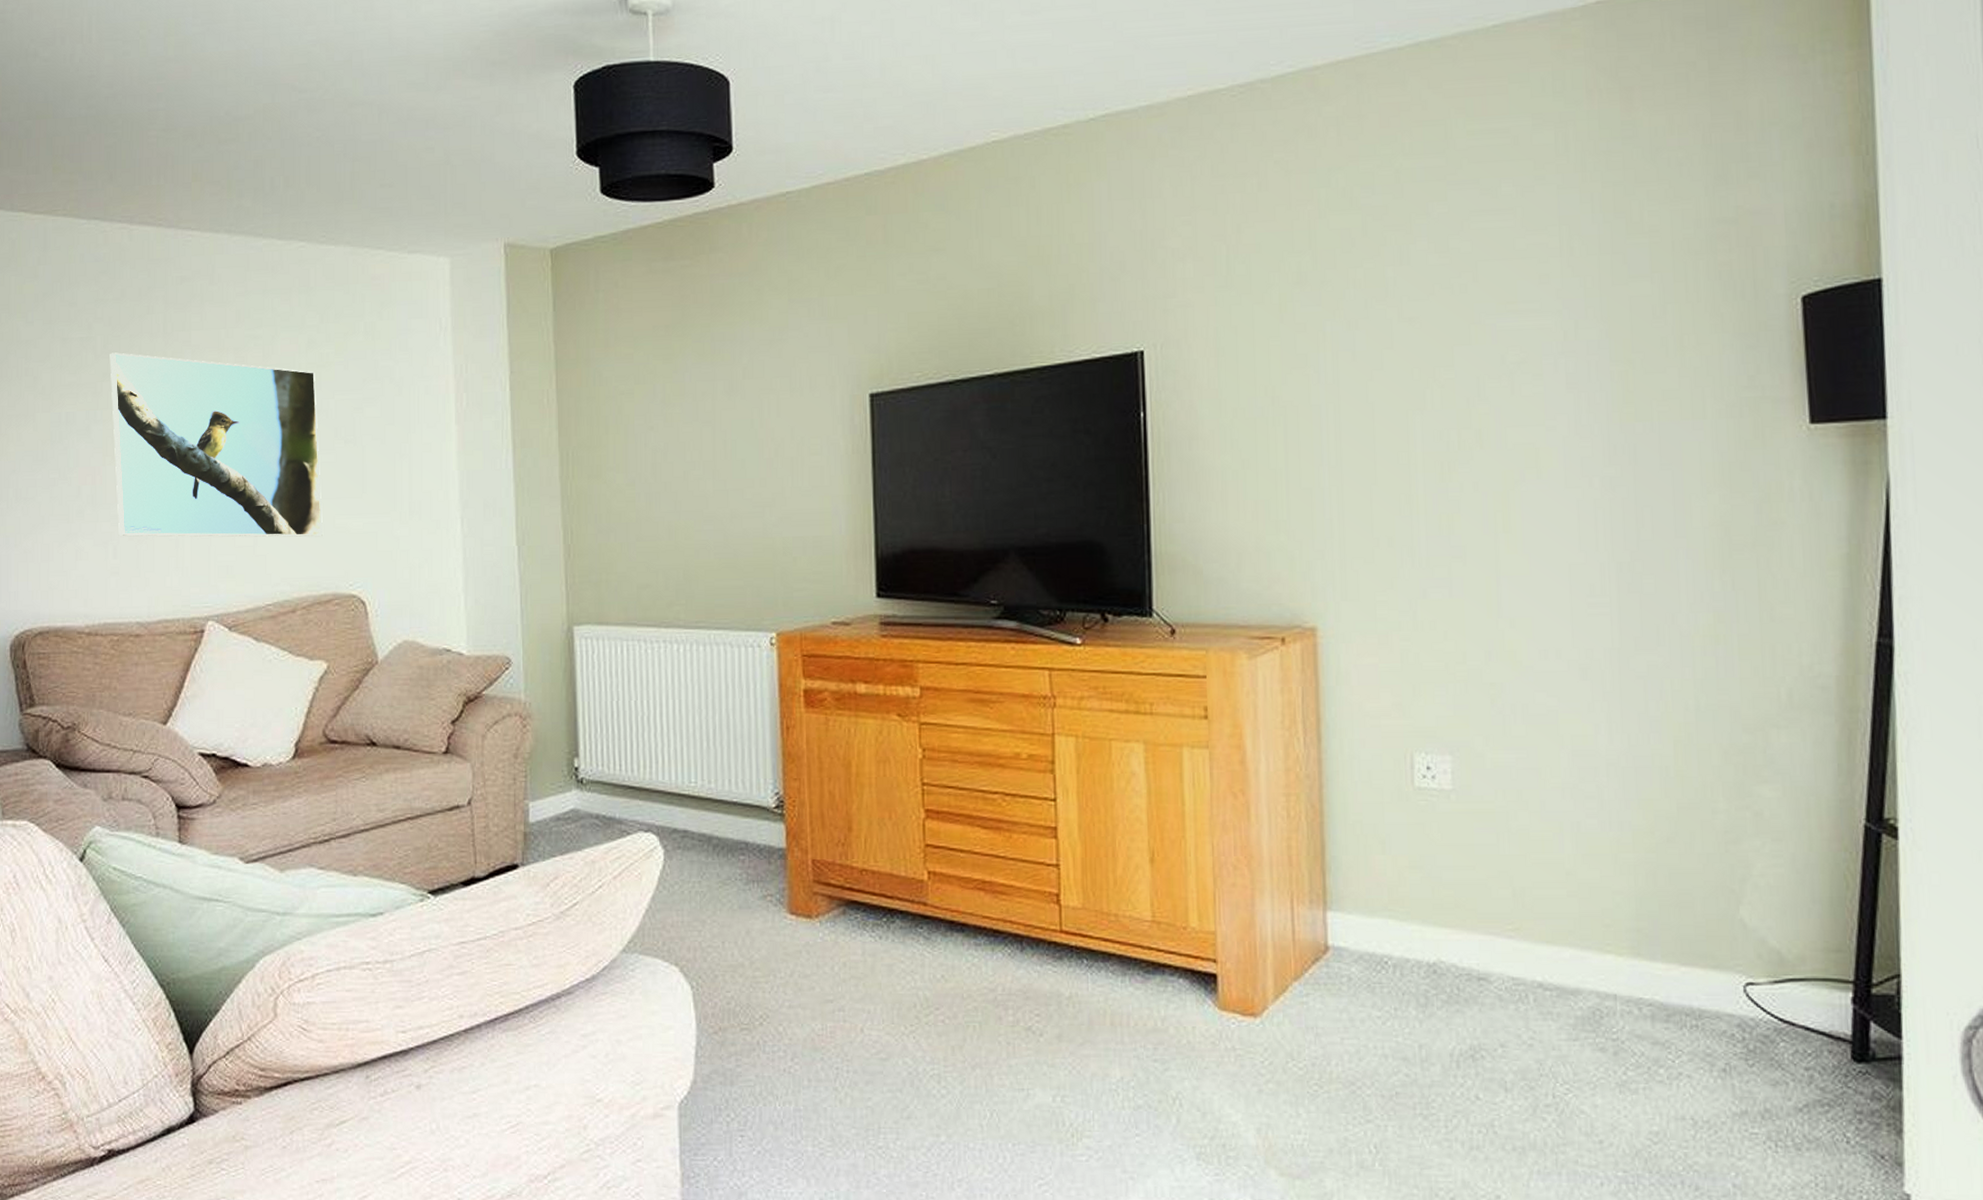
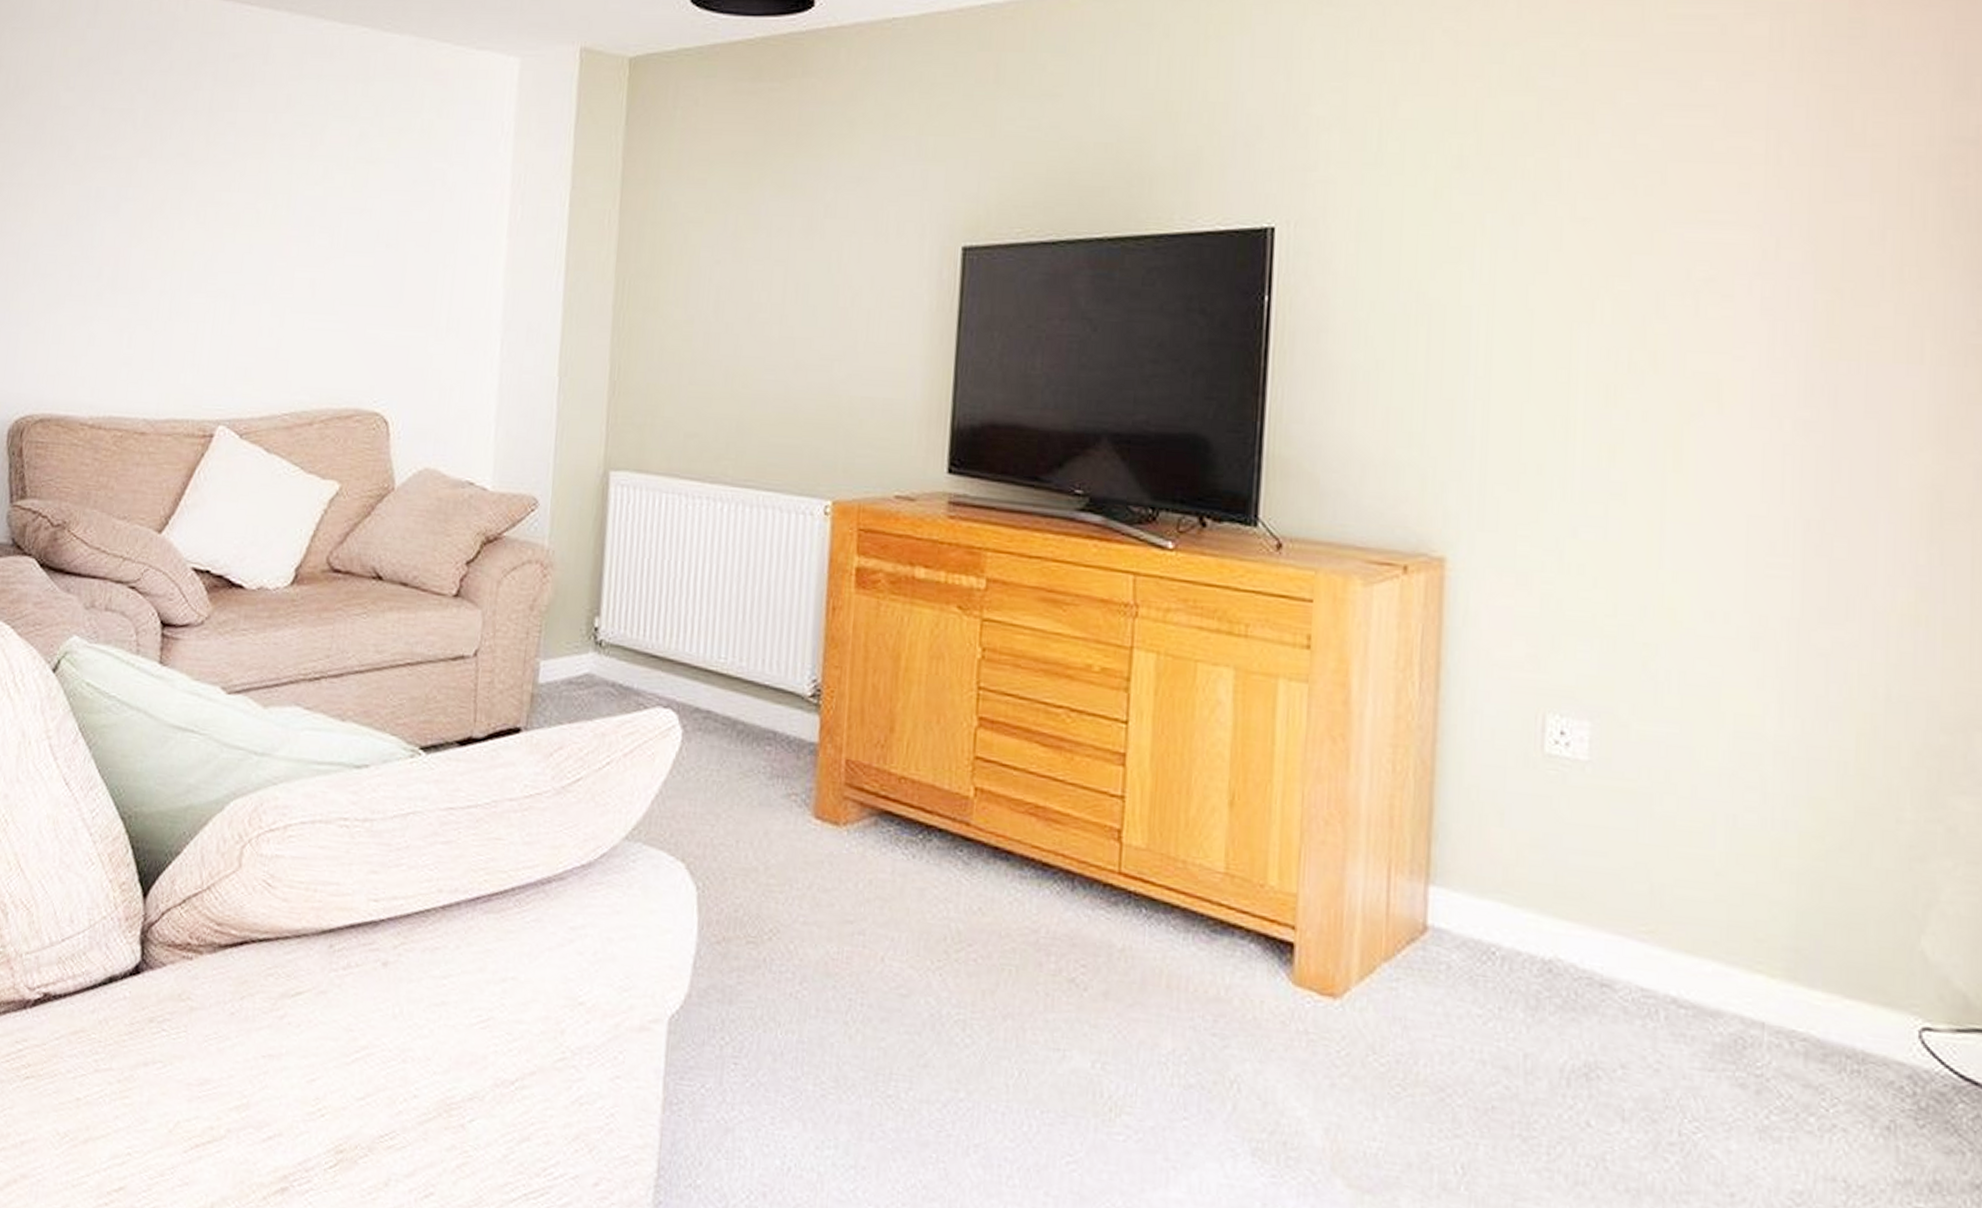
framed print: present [109,352,324,537] -> none [136,128,364,346]

